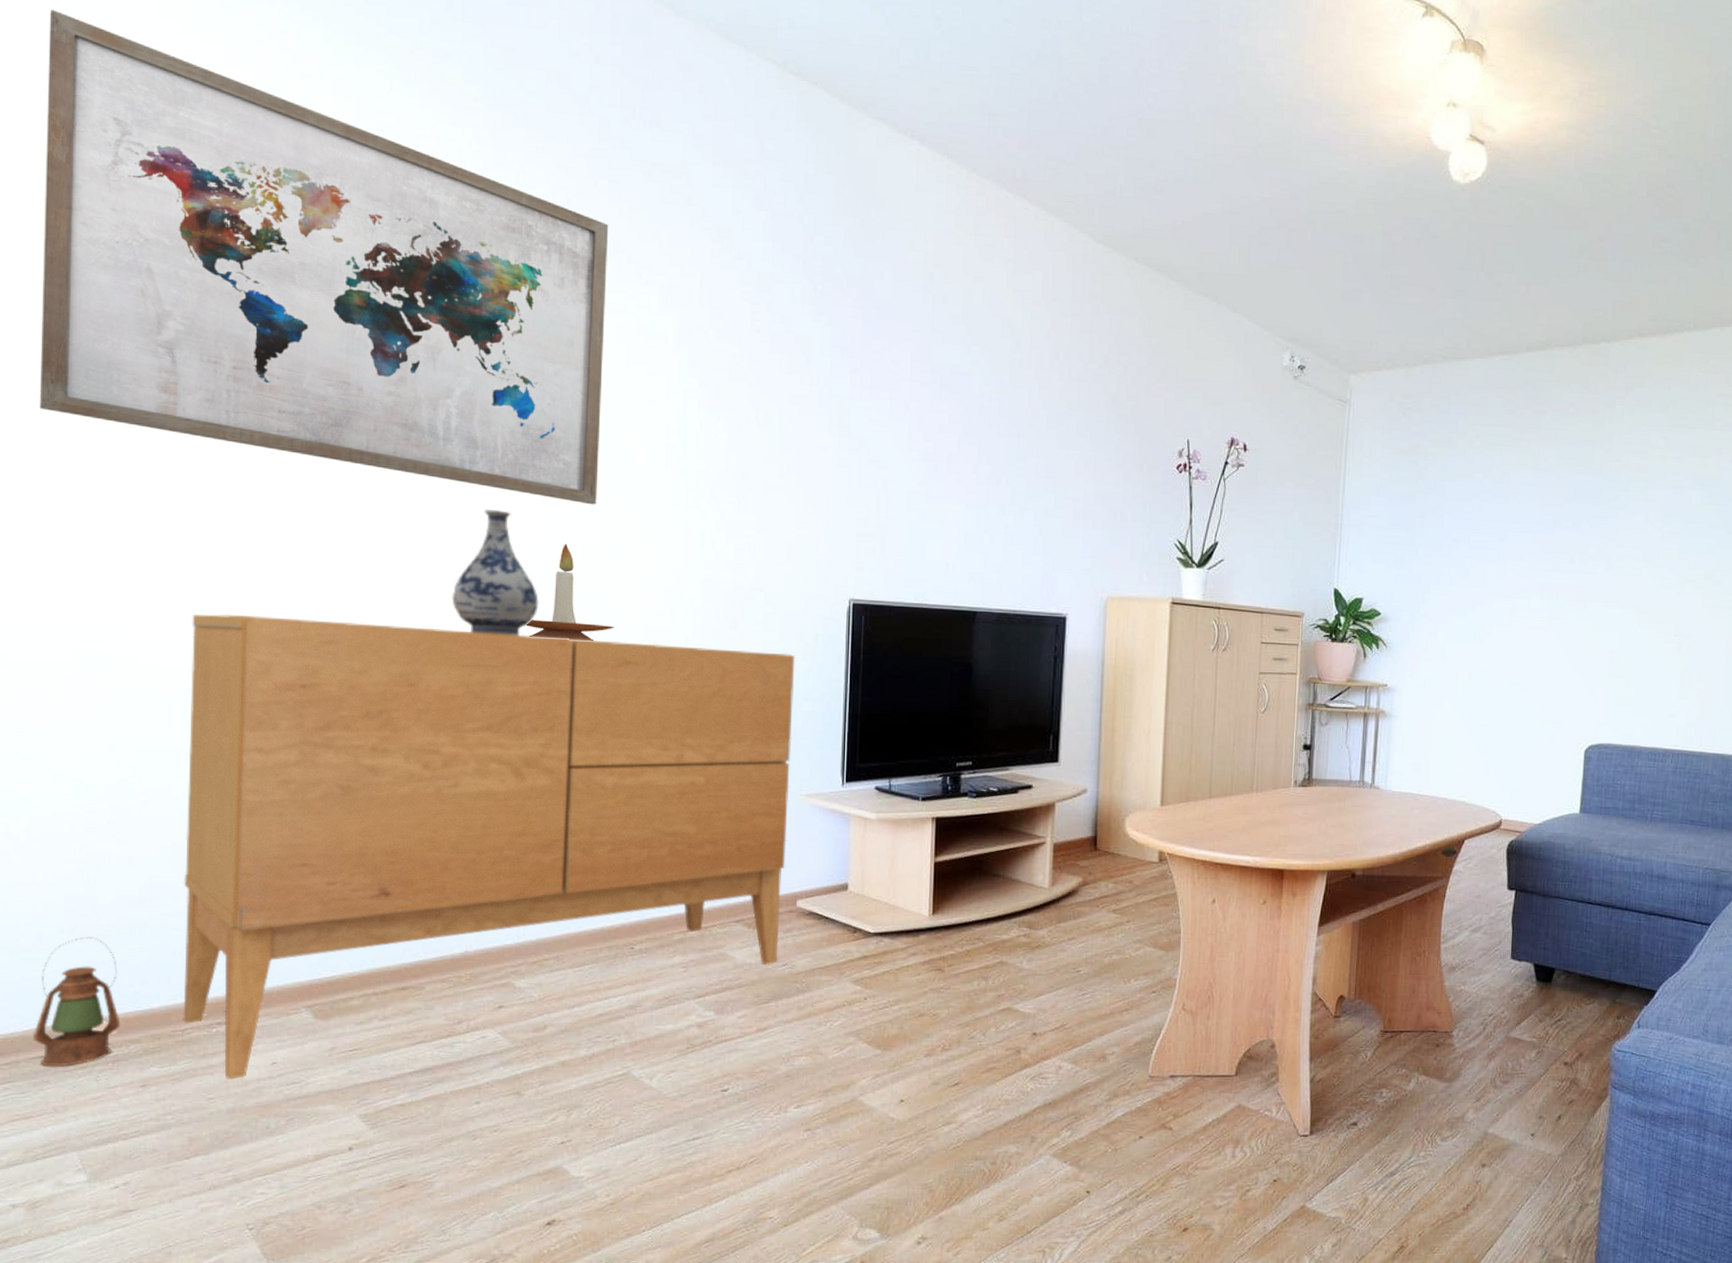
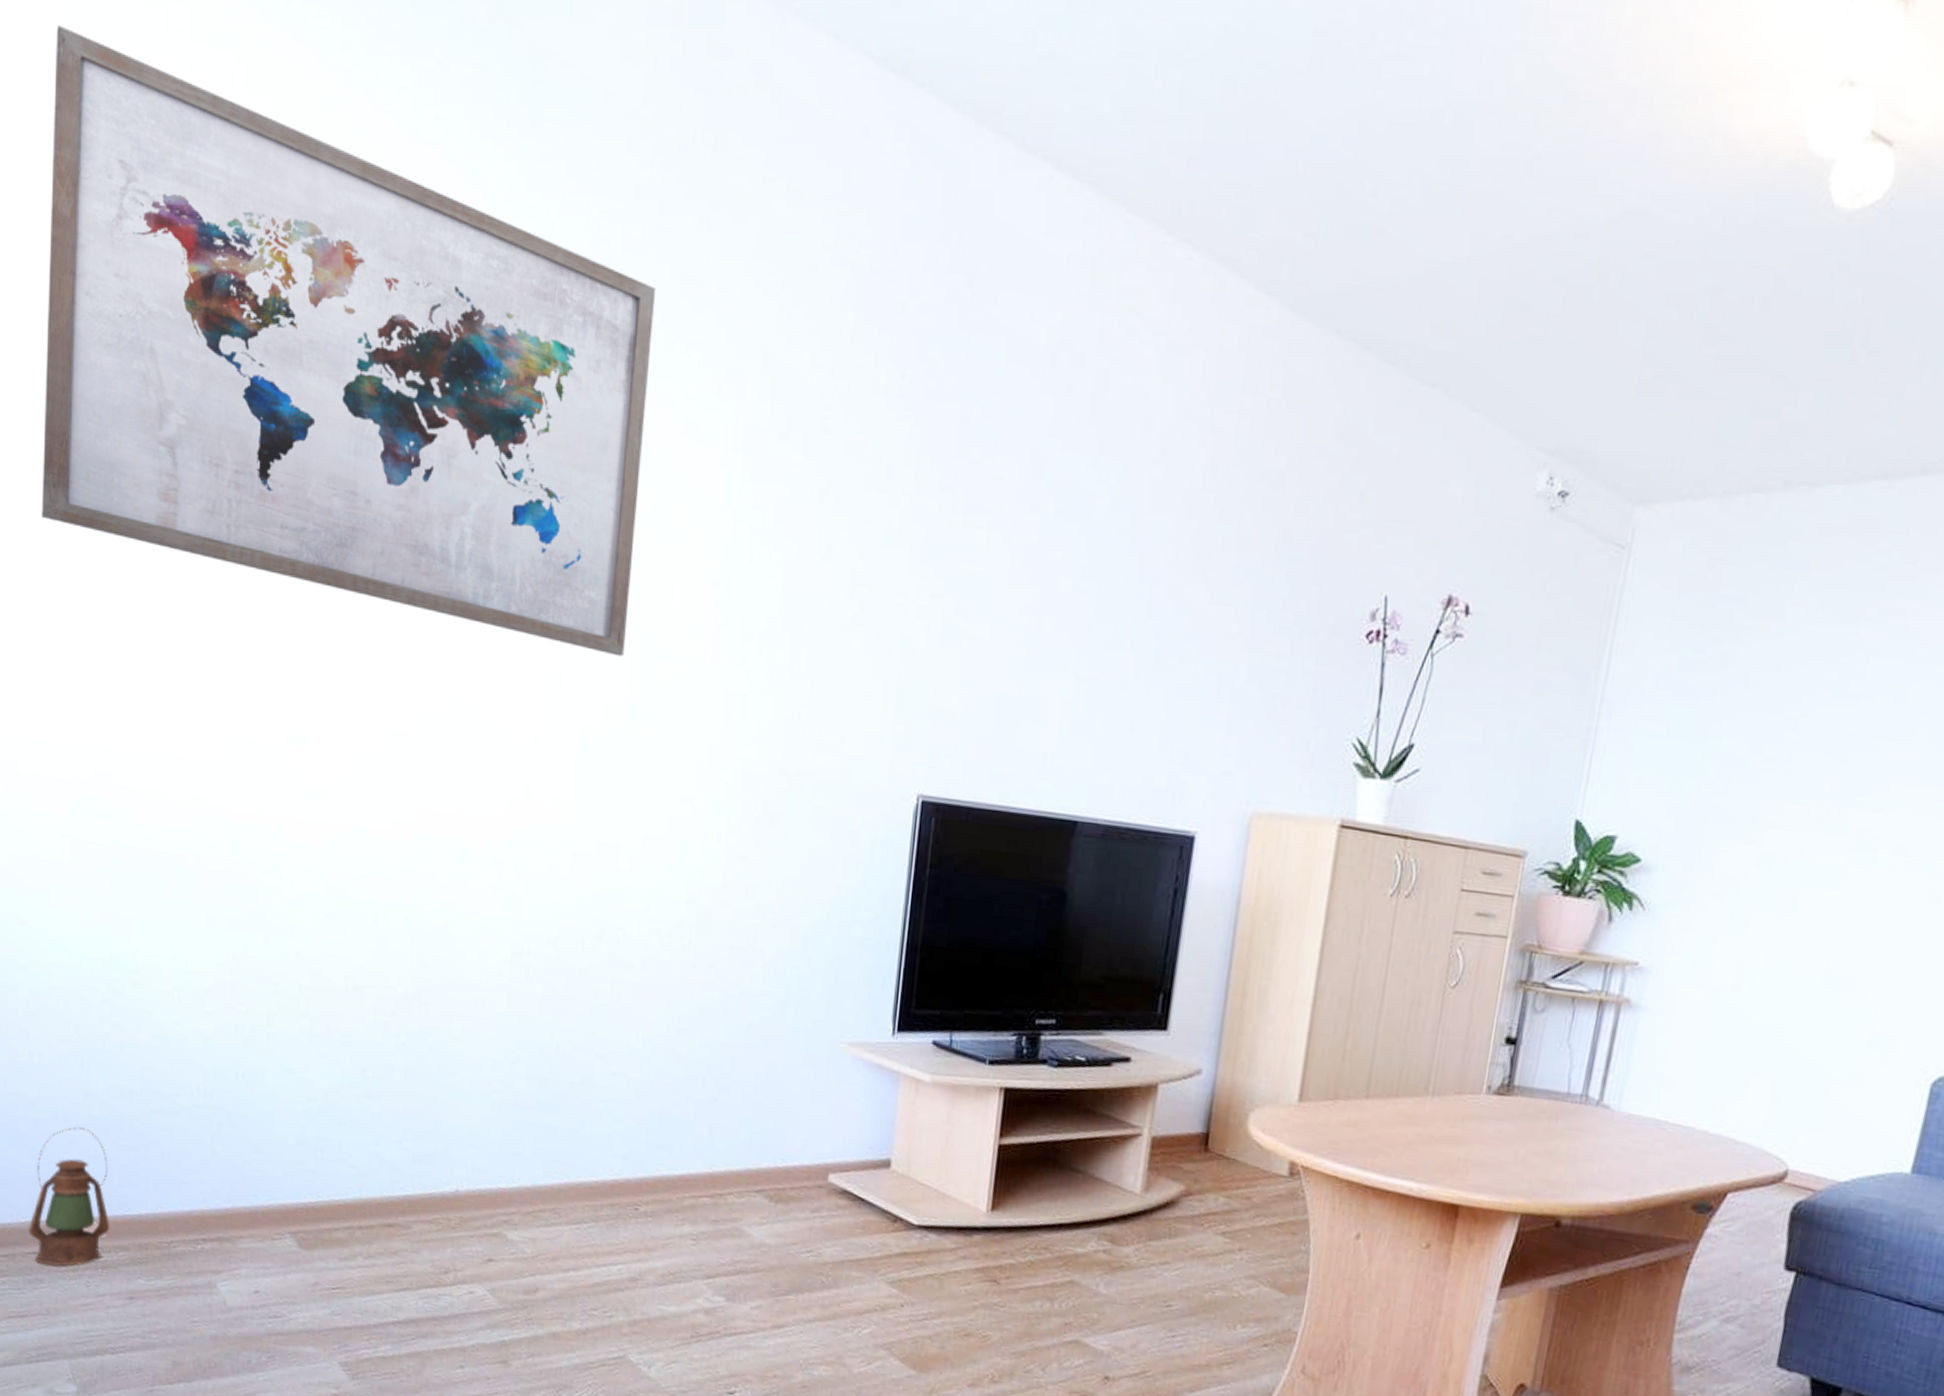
sideboard: present [183,614,795,1081] -> none [170,768,847,1305]
vase: present [452,509,539,636] -> none [457,657,553,817]
candle holder: present [525,544,614,641] -> none [537,704,636,829]

